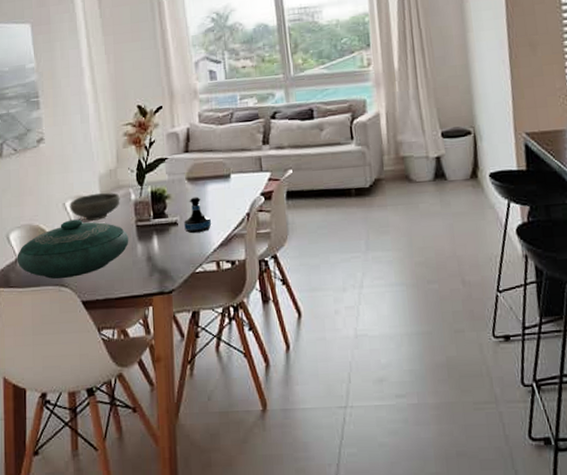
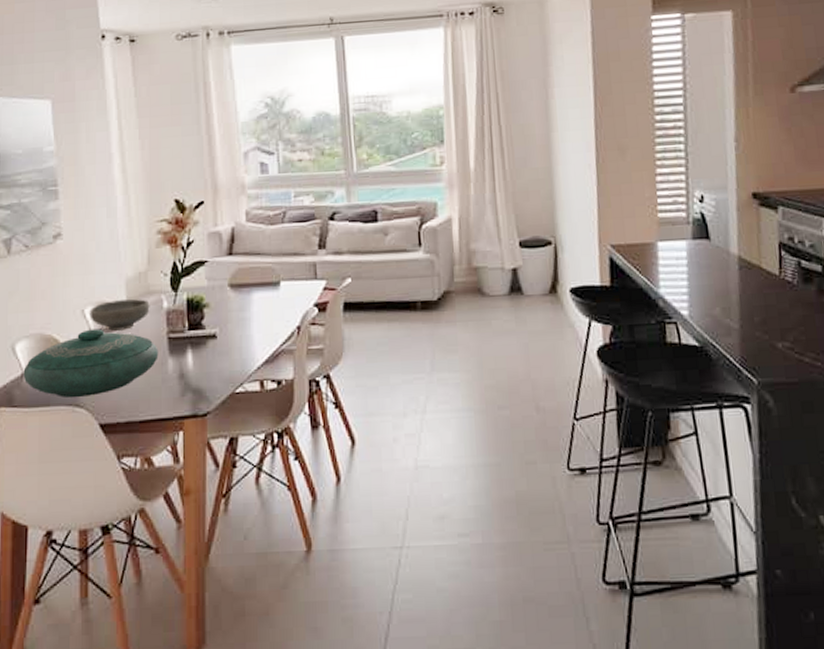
tequila bottle: present [184,196,212,233] -> none [224,306,257,347]

